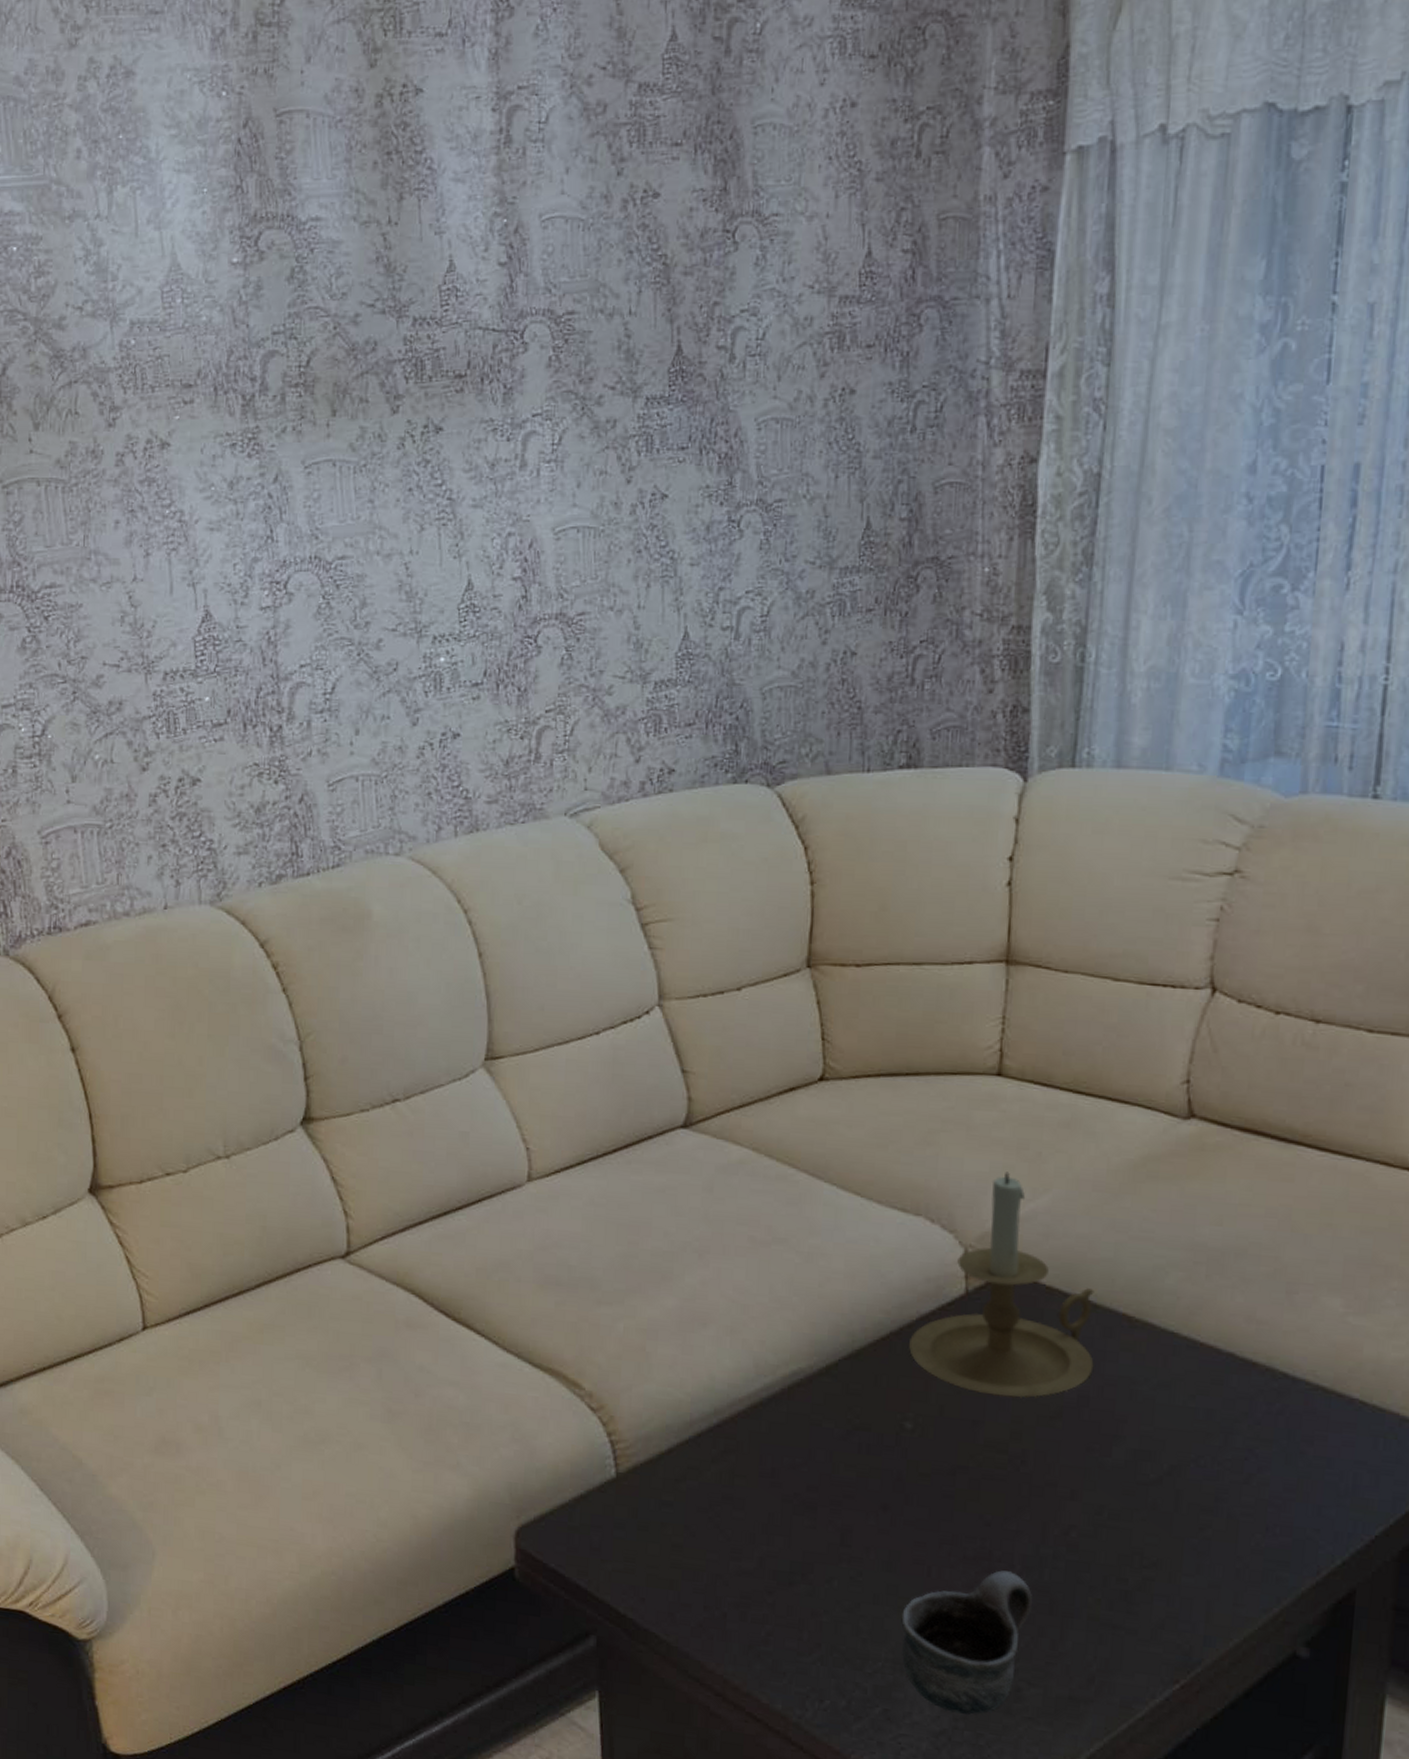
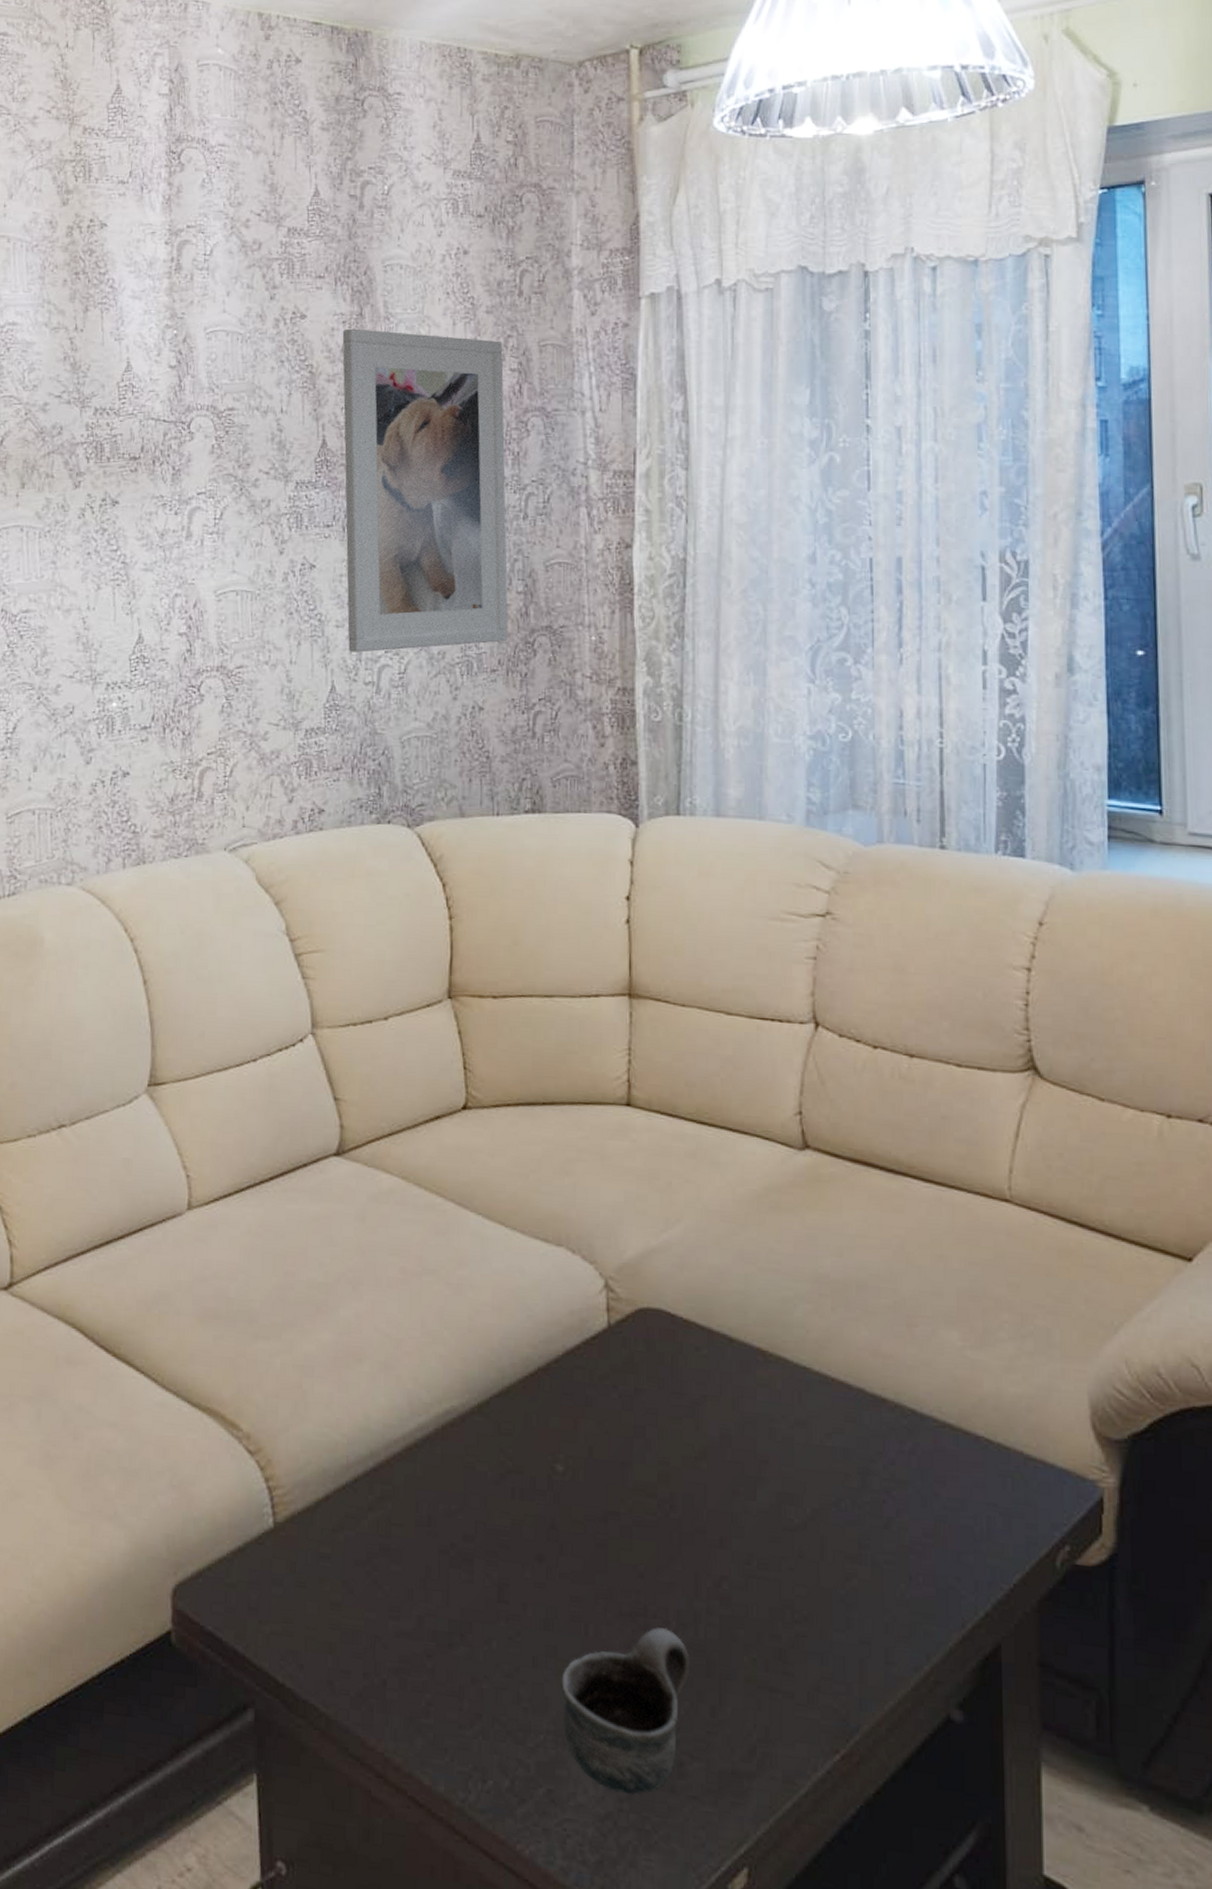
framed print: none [702,207,895,594] -> present [342,328,508,653]
candle holder: present [909,1172,1094,1398] -> none [557,1202,733,1438]

